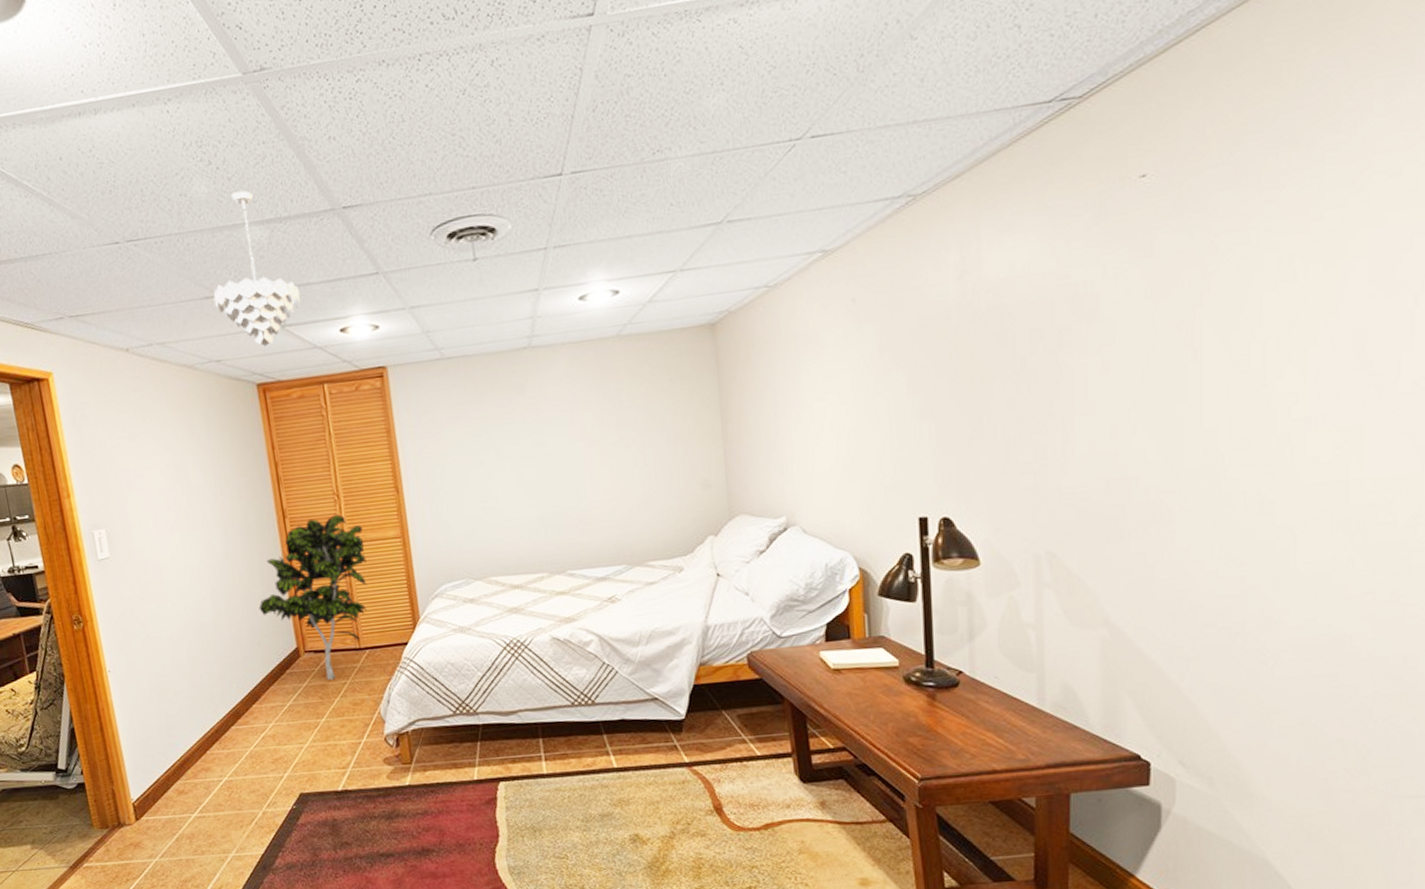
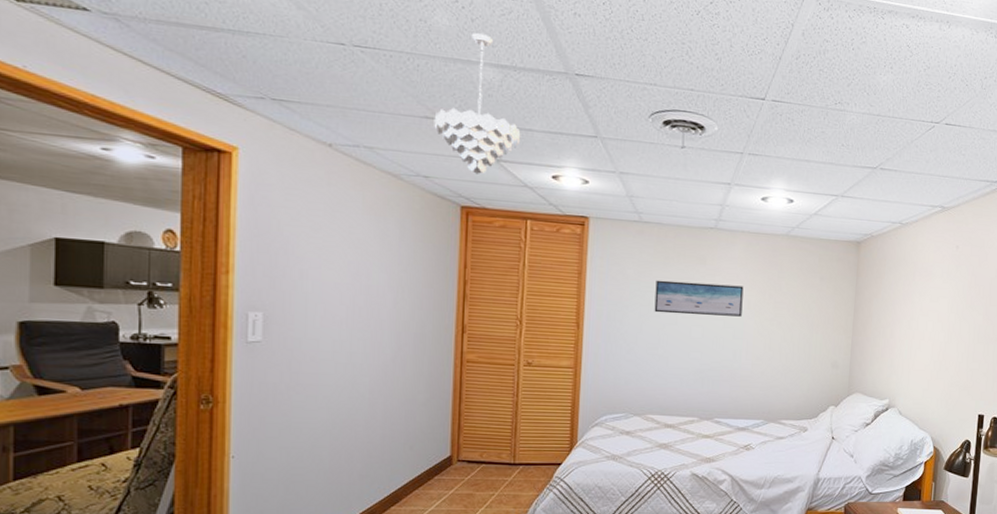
indoor plant: present [259,514,368,680] -> none [418,338,540,490]
wall art: none [472,409,579,460] -> present [654,280,744,317]

